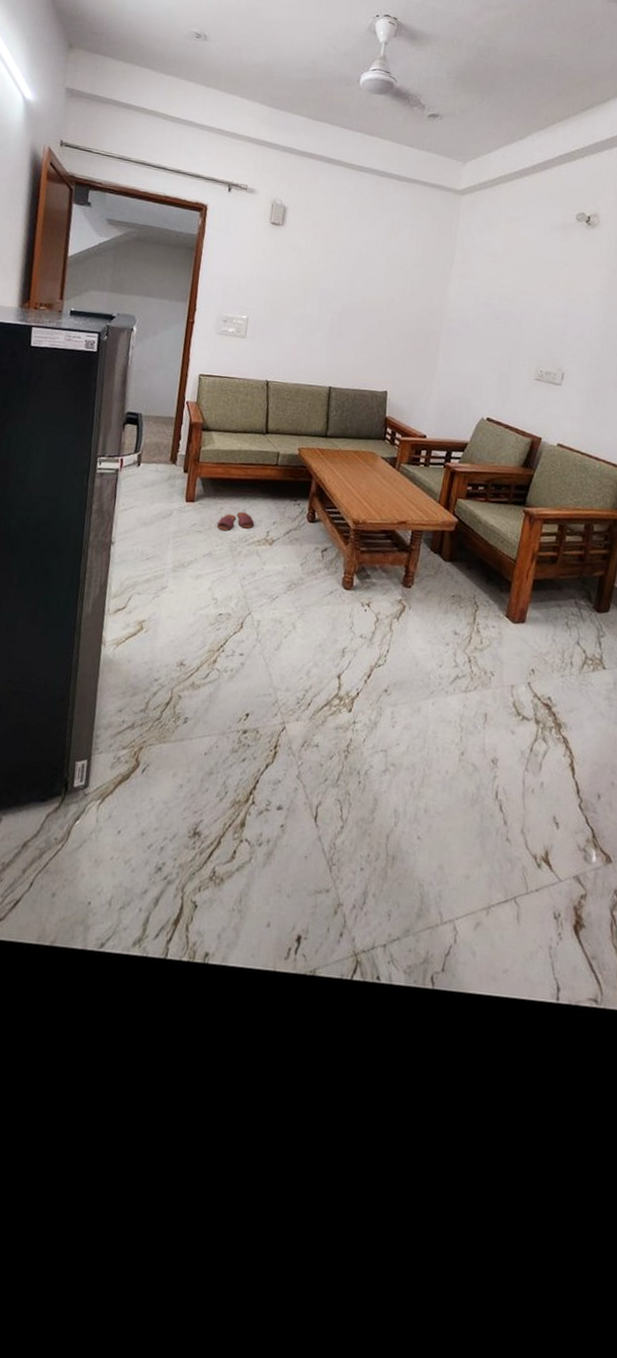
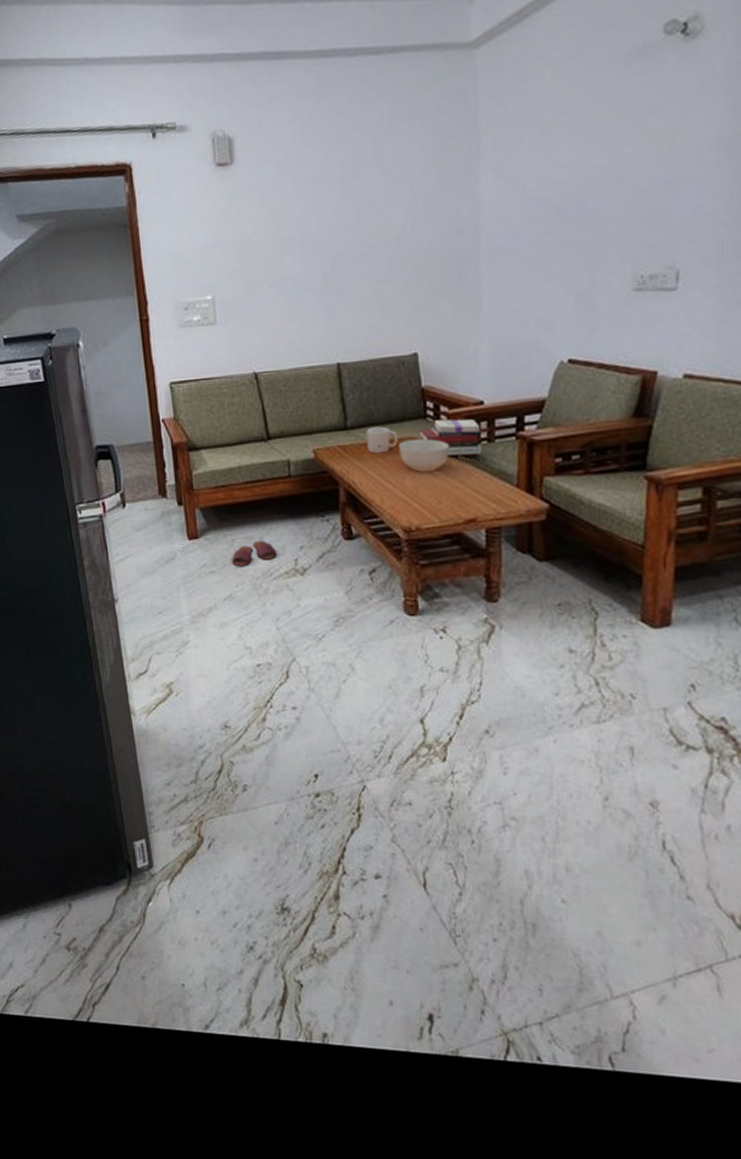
mug: none [339,439,363,461] -> present [366,426,399,454]
bowl: none [361,453,398,482] -> present [399,438,451,474]
books: none [377,443,421,476] -> present [419,418,482,458]

